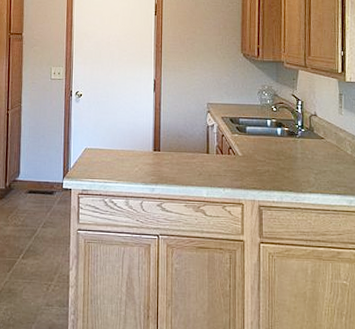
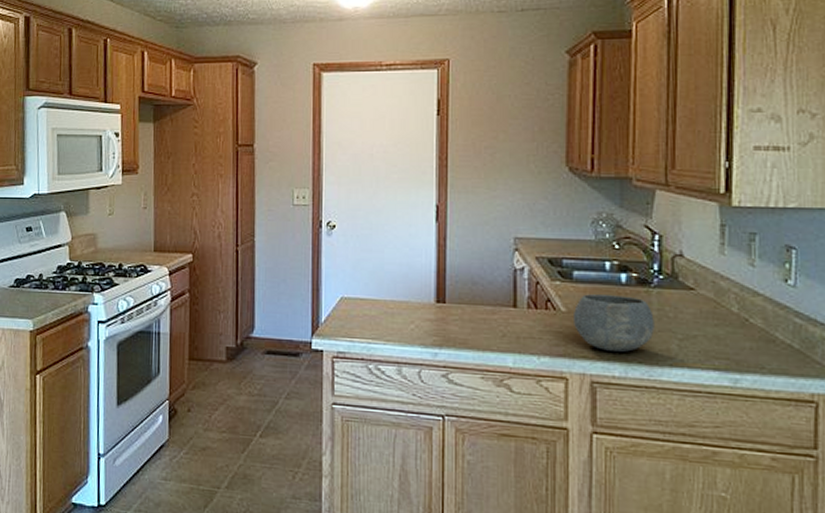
bowl: none [246,143,299,183] -> present [572,294,655,352]

